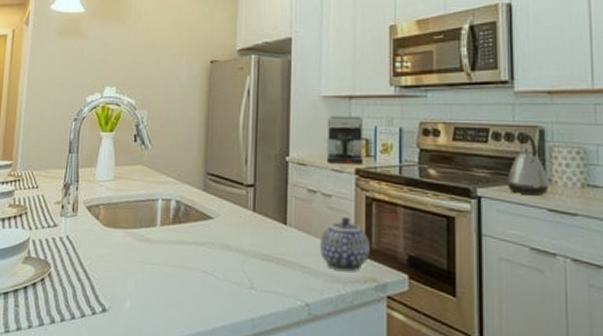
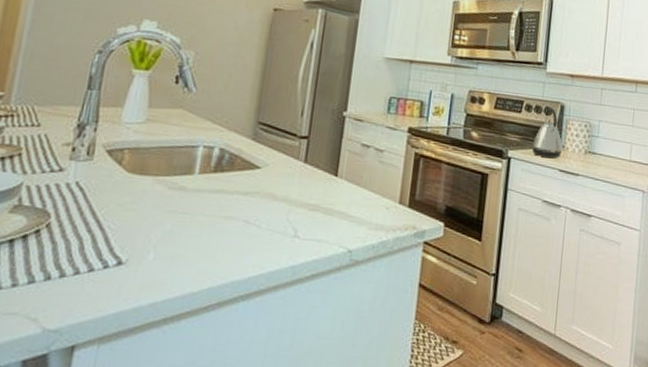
teapot: present [320,217,370,272] -> none [367,171,414,221]
coffee maker: present [326,115,364,166] -> none [382,76,420,125]

